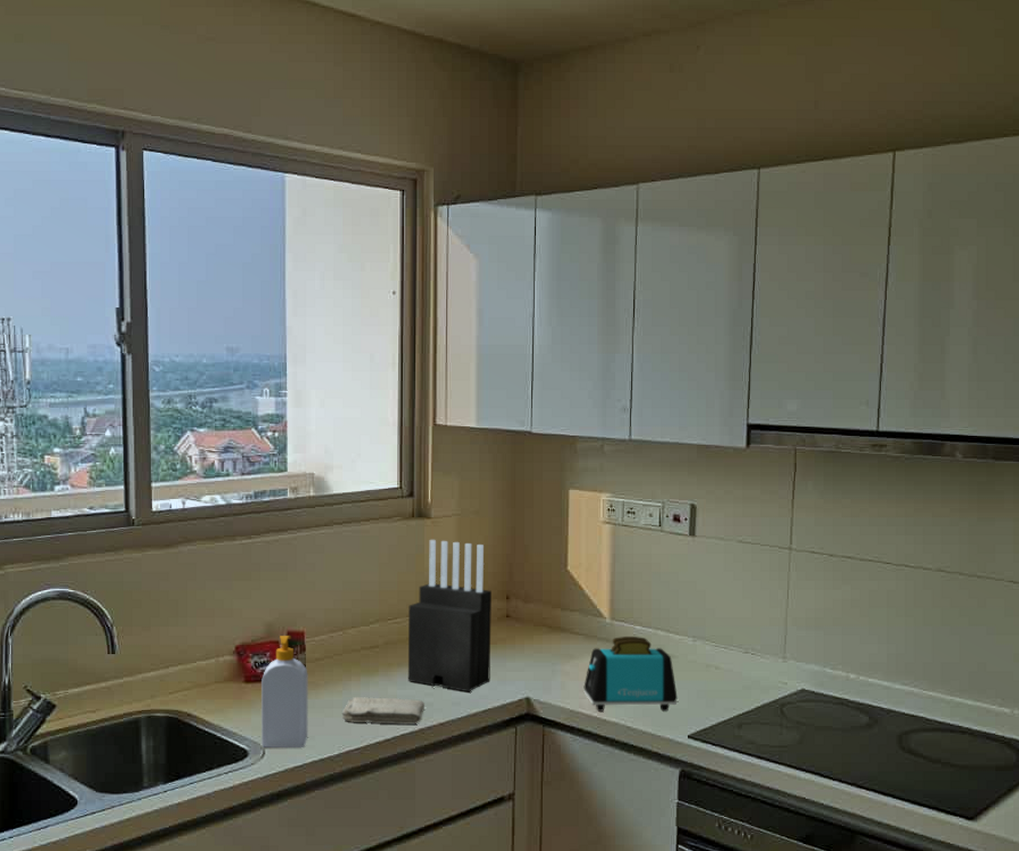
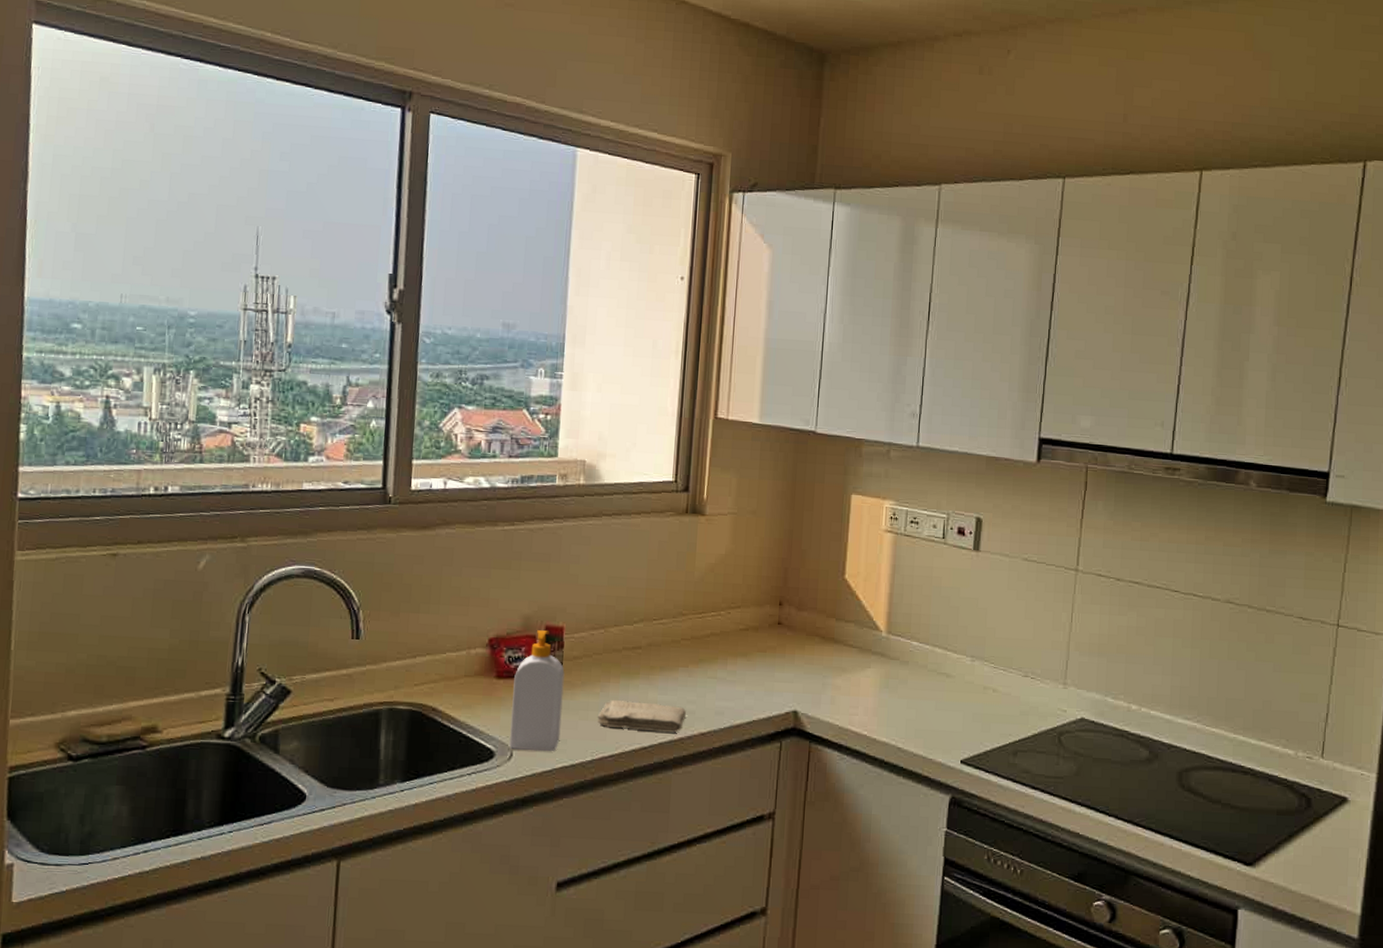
knife block: present [407,539,491,692] -> none [669,537,764,702]
toaster: present [583,637,678,712] -> none [854,652,952,734]

